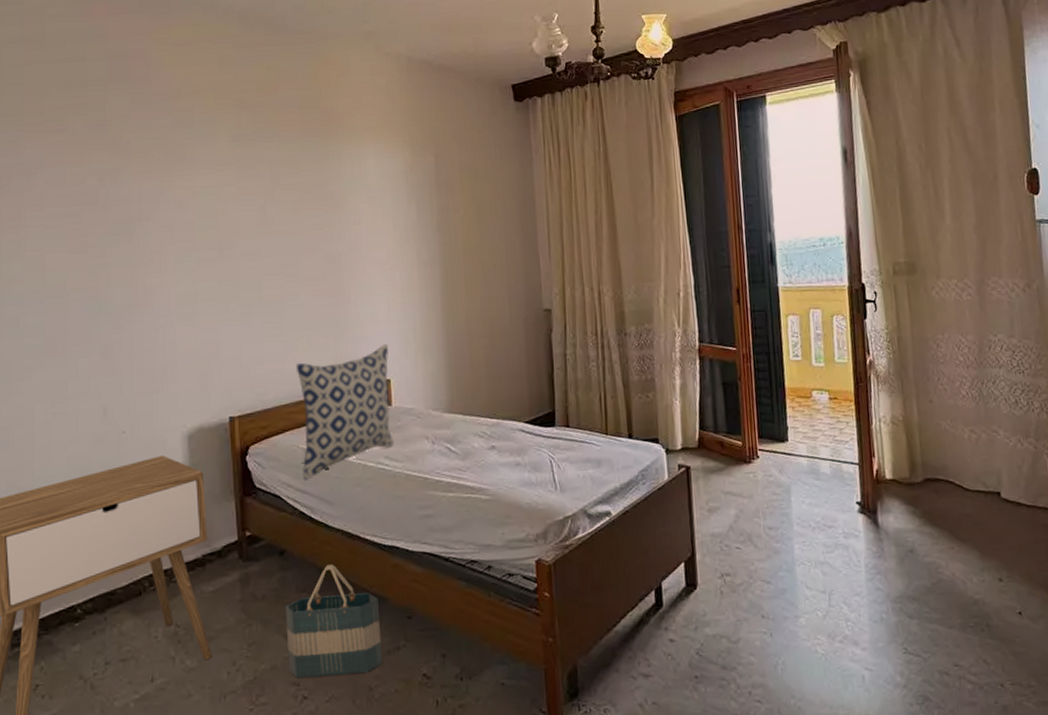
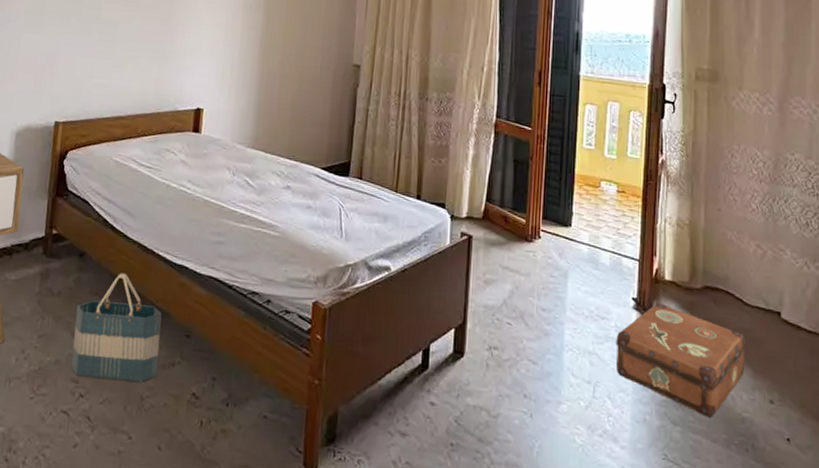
pillow: present [295,344,395,480] -> none [111,76,206,191]
suitcase: none [845,503,972,605] -> present [616,303,745,418]

